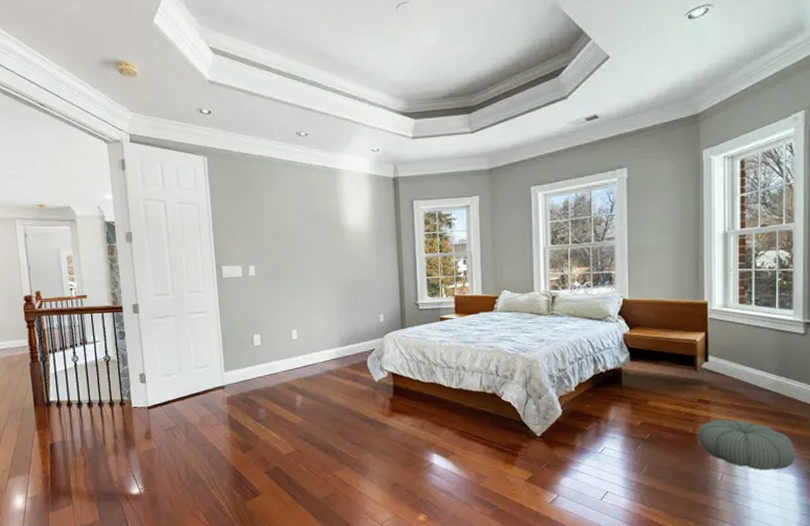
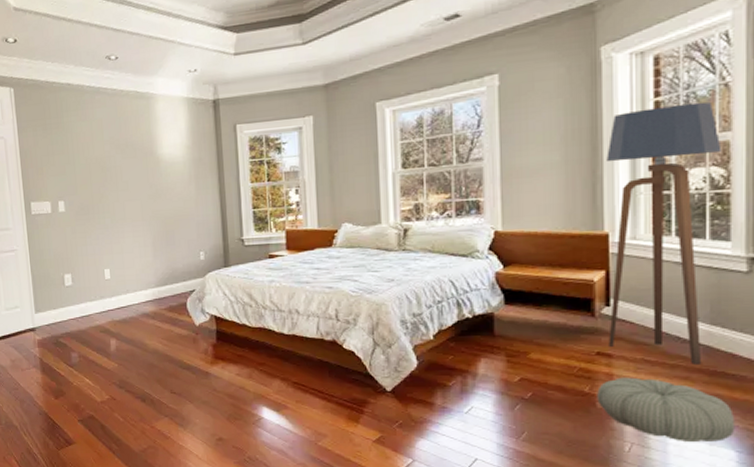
floor lamp: none [706,198,787,408] -> present [606,102,722,364]

